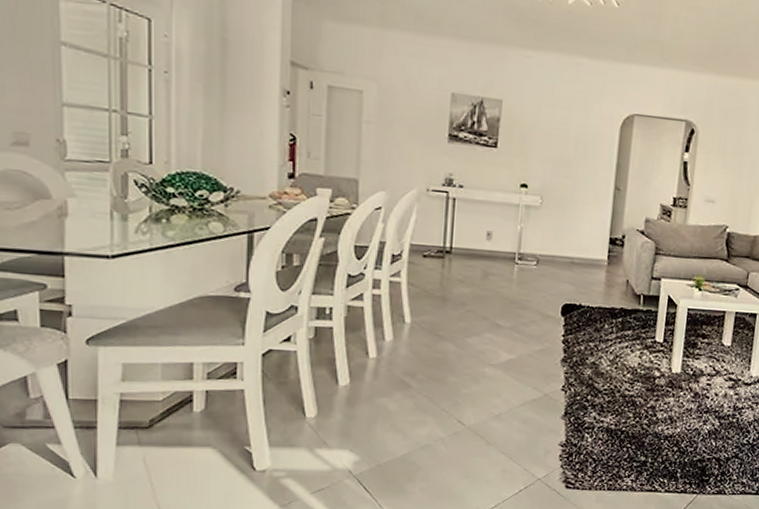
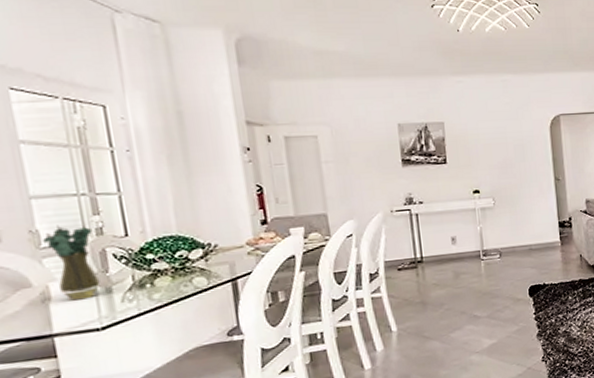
vase: none [69,138,118,223] -> present [43,225,101,301]

